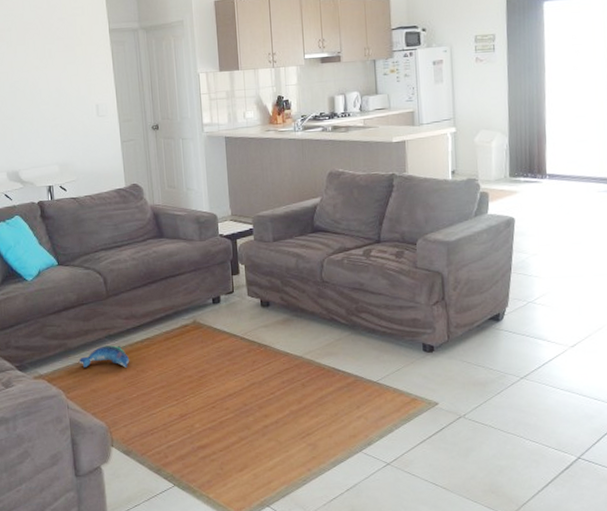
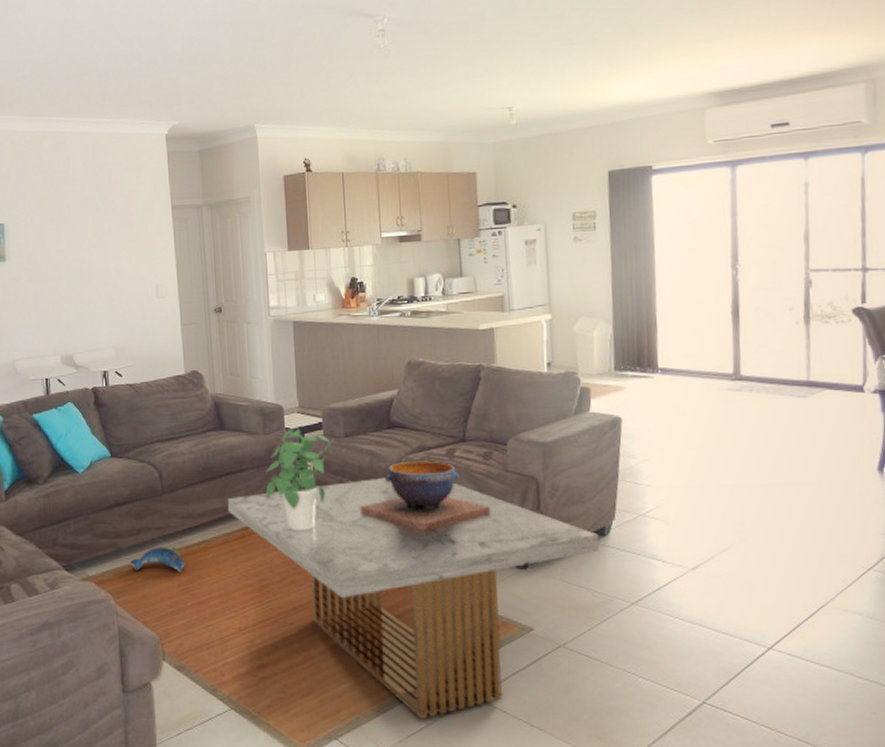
coffee table: none [167,276,494,486] -> present [227,477,599,720]
potted plant: none [202,234,263,327] -> present [265,427,333,531]
decorative bowl: none [288,260,402,323] -> present [360,460,491,531]

